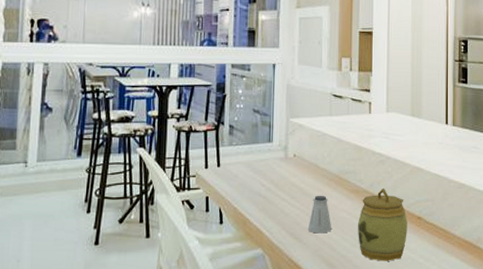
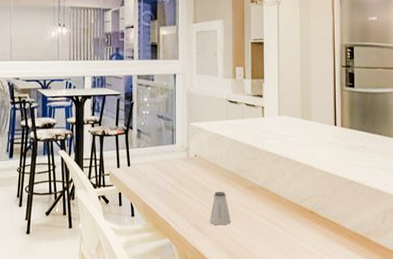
jar: present [358,188,407,261] -> none [255,184,301,251]

